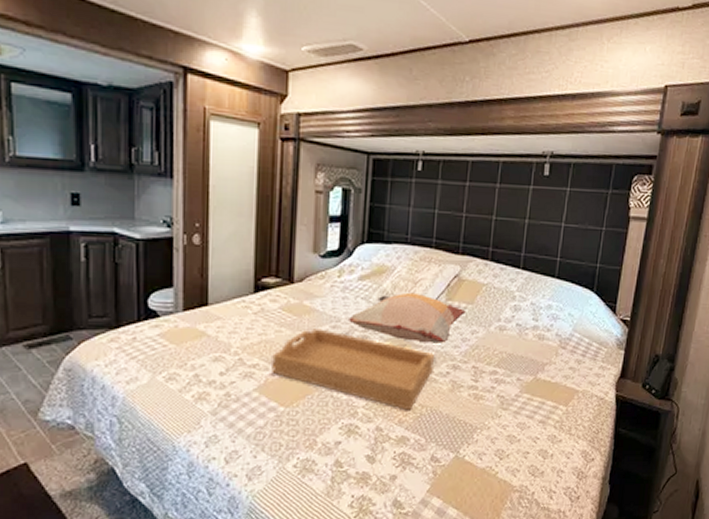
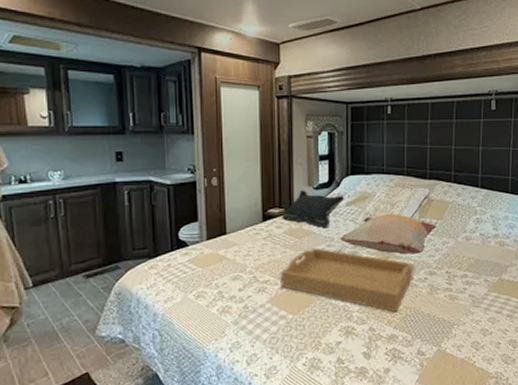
cushion: none [278,258,358,306] -> present [282,190,345,229]

